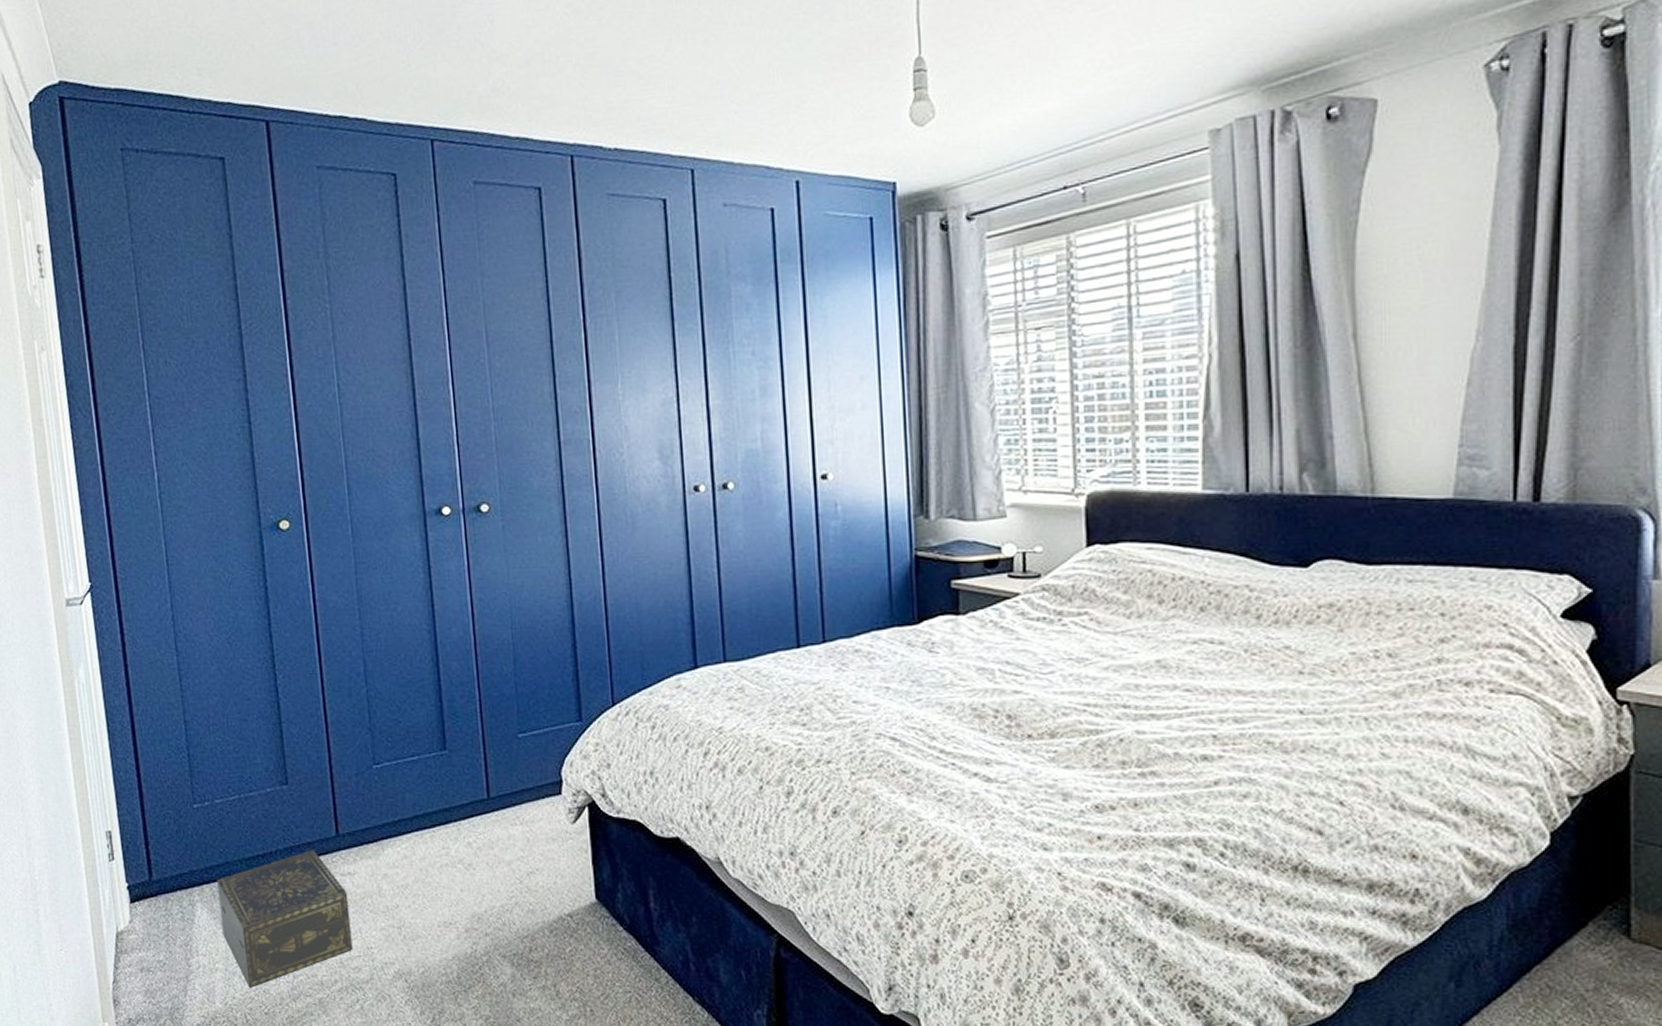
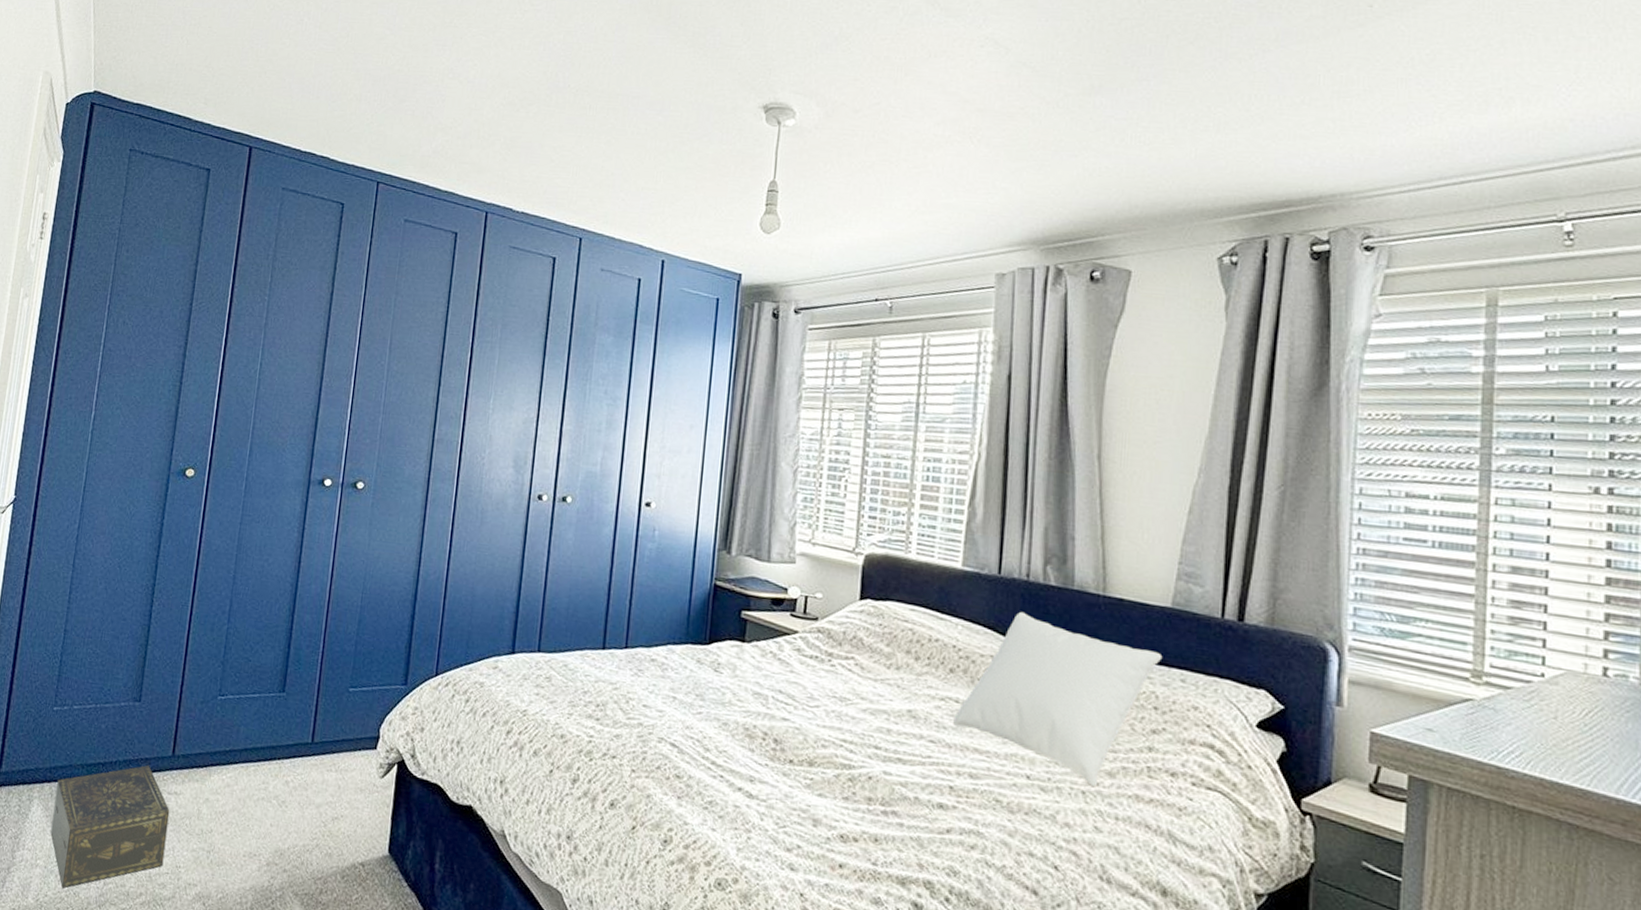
cushion: none [1210,530,1447,712] -> present [953,611,1163,788]

